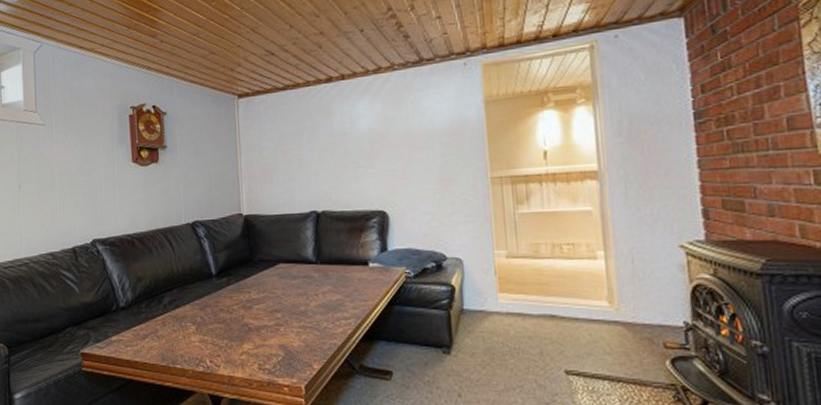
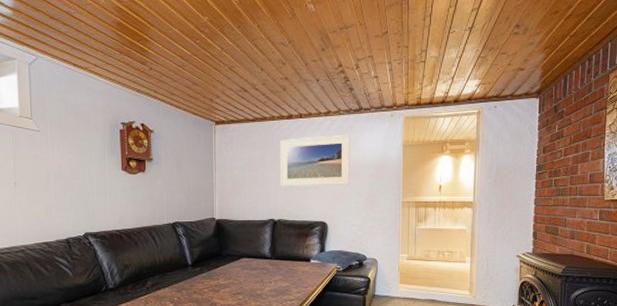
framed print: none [319,94,415,168] -> present [281,134,350,186]

